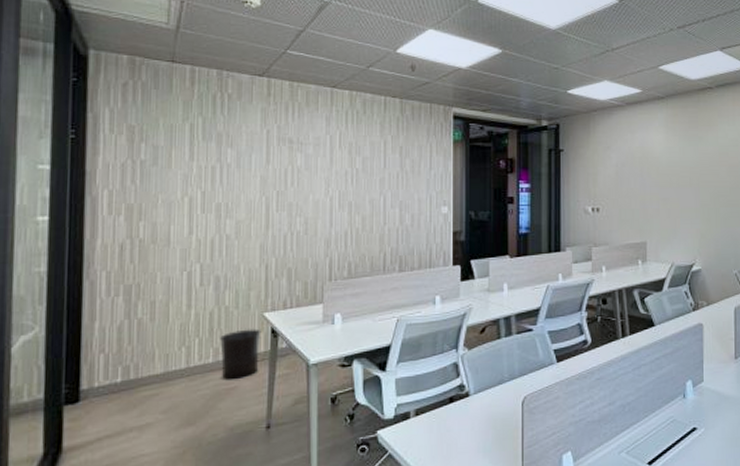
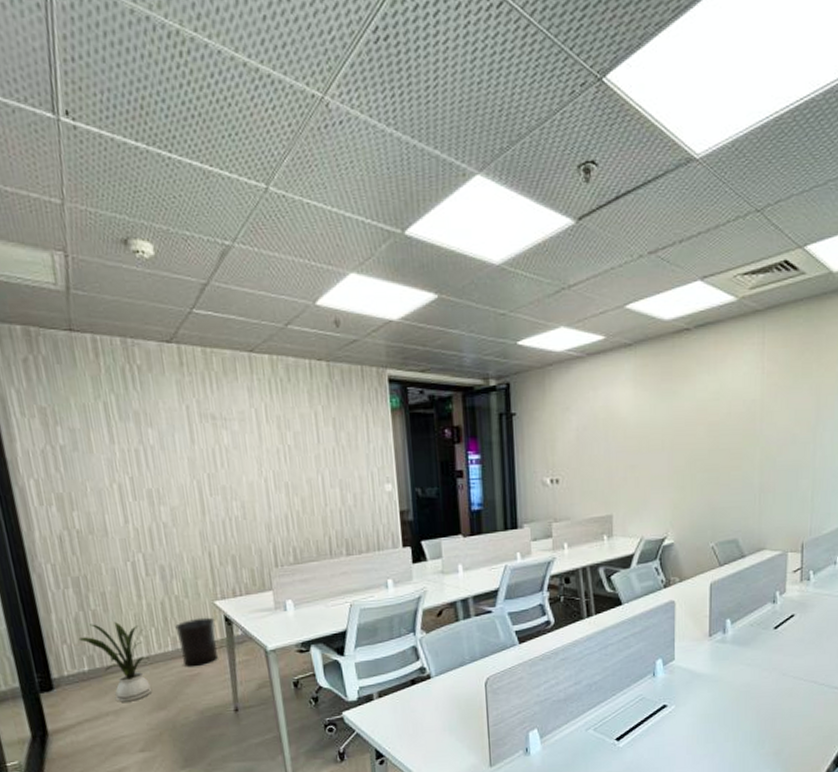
house plant: none [118,330,189,417] -> present [78,621,152,702]

